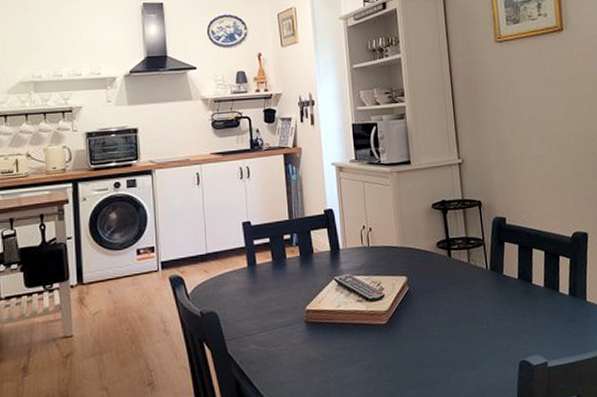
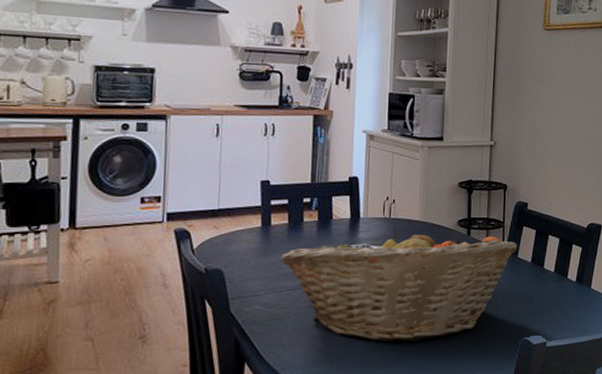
fruit basket: none [269,255,502,373] -> present [280,227,518,342]

